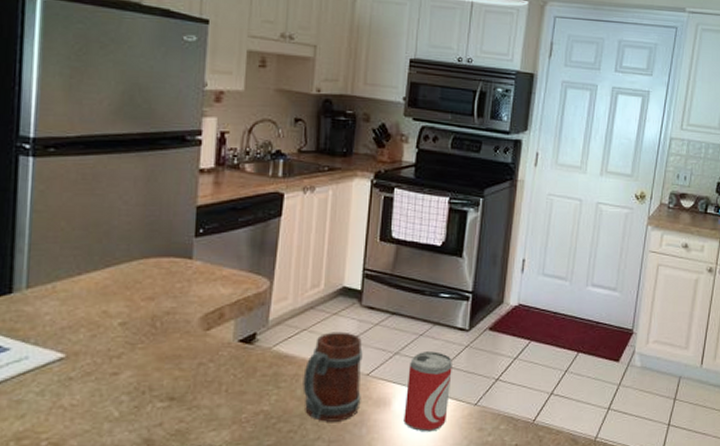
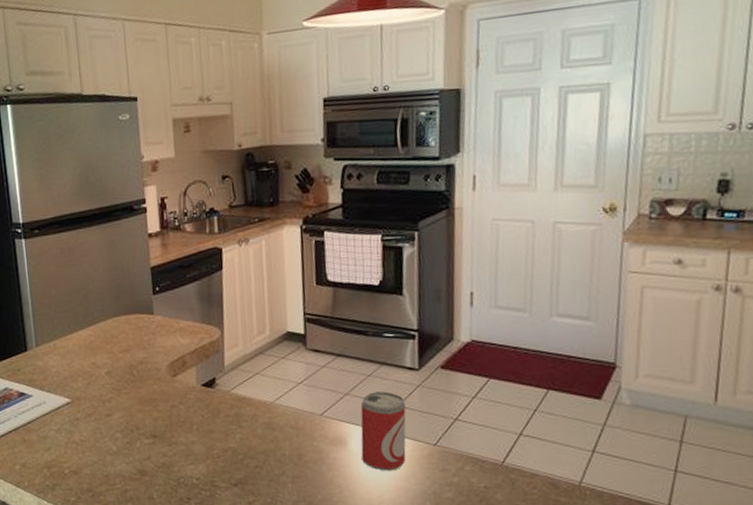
mug: present [302,331,363,422] -> none [261,374,318,459]

